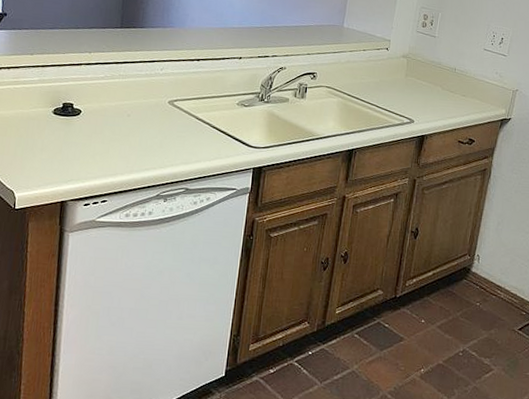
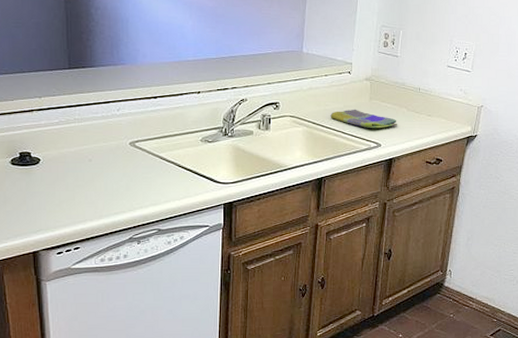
dish towel: none [365,84,432,105] -> present [330,109,398,128]

